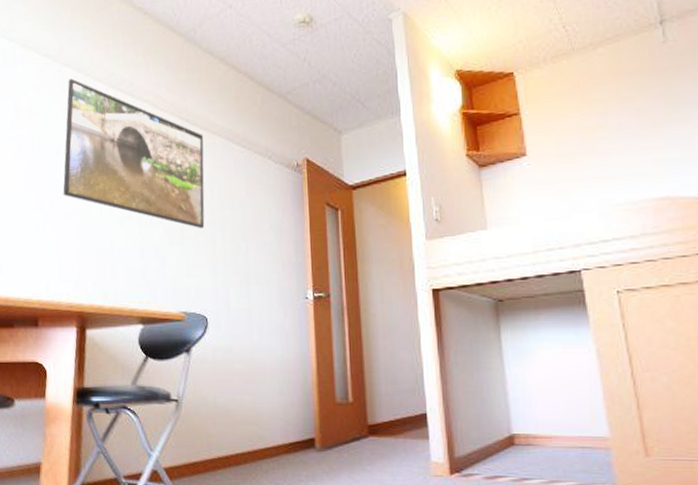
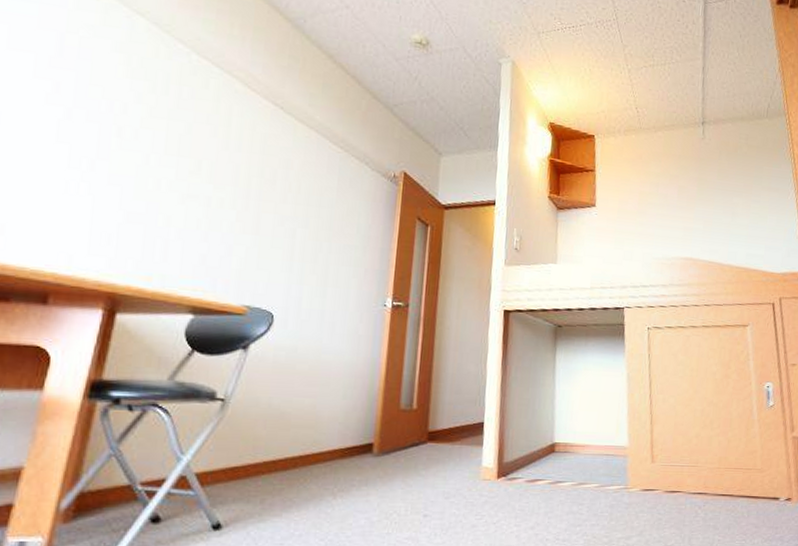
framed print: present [63,78,205,229] -> none [110,29,299,222]

